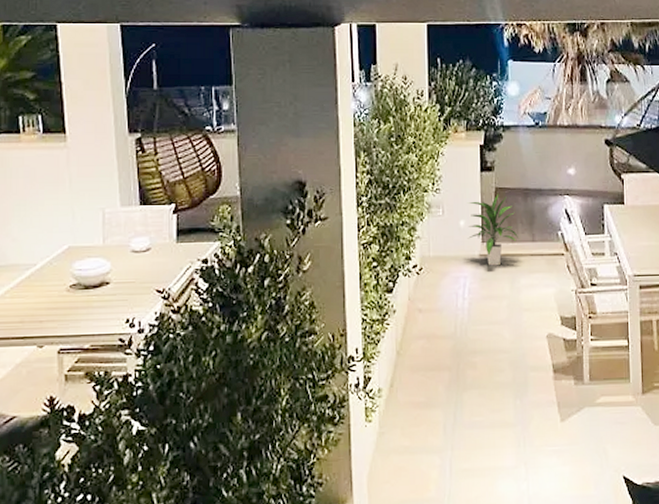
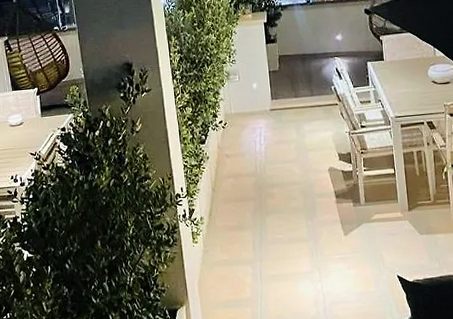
indoor plant: present [467,194,518,266] -> none [258,60,300,118]

